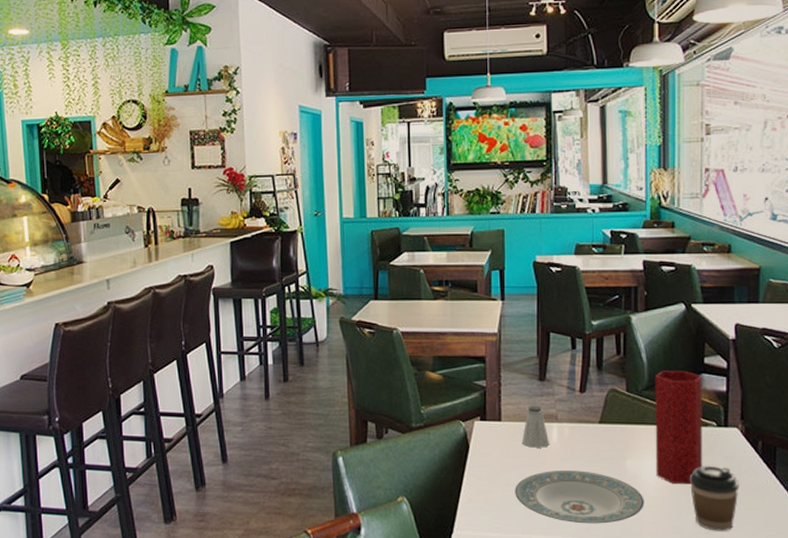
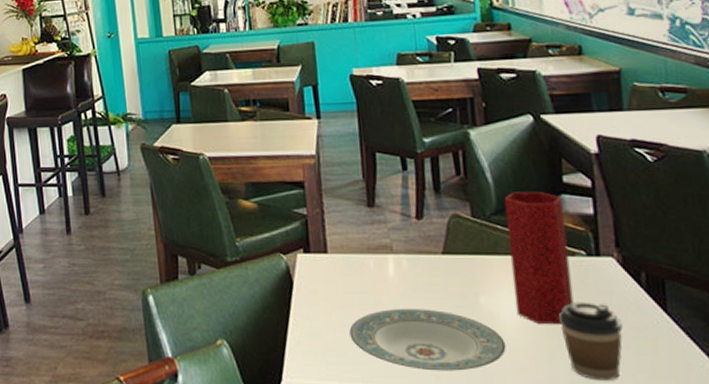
saltshaker: present [521,405,550,448] -> none [352,235,386,283]

